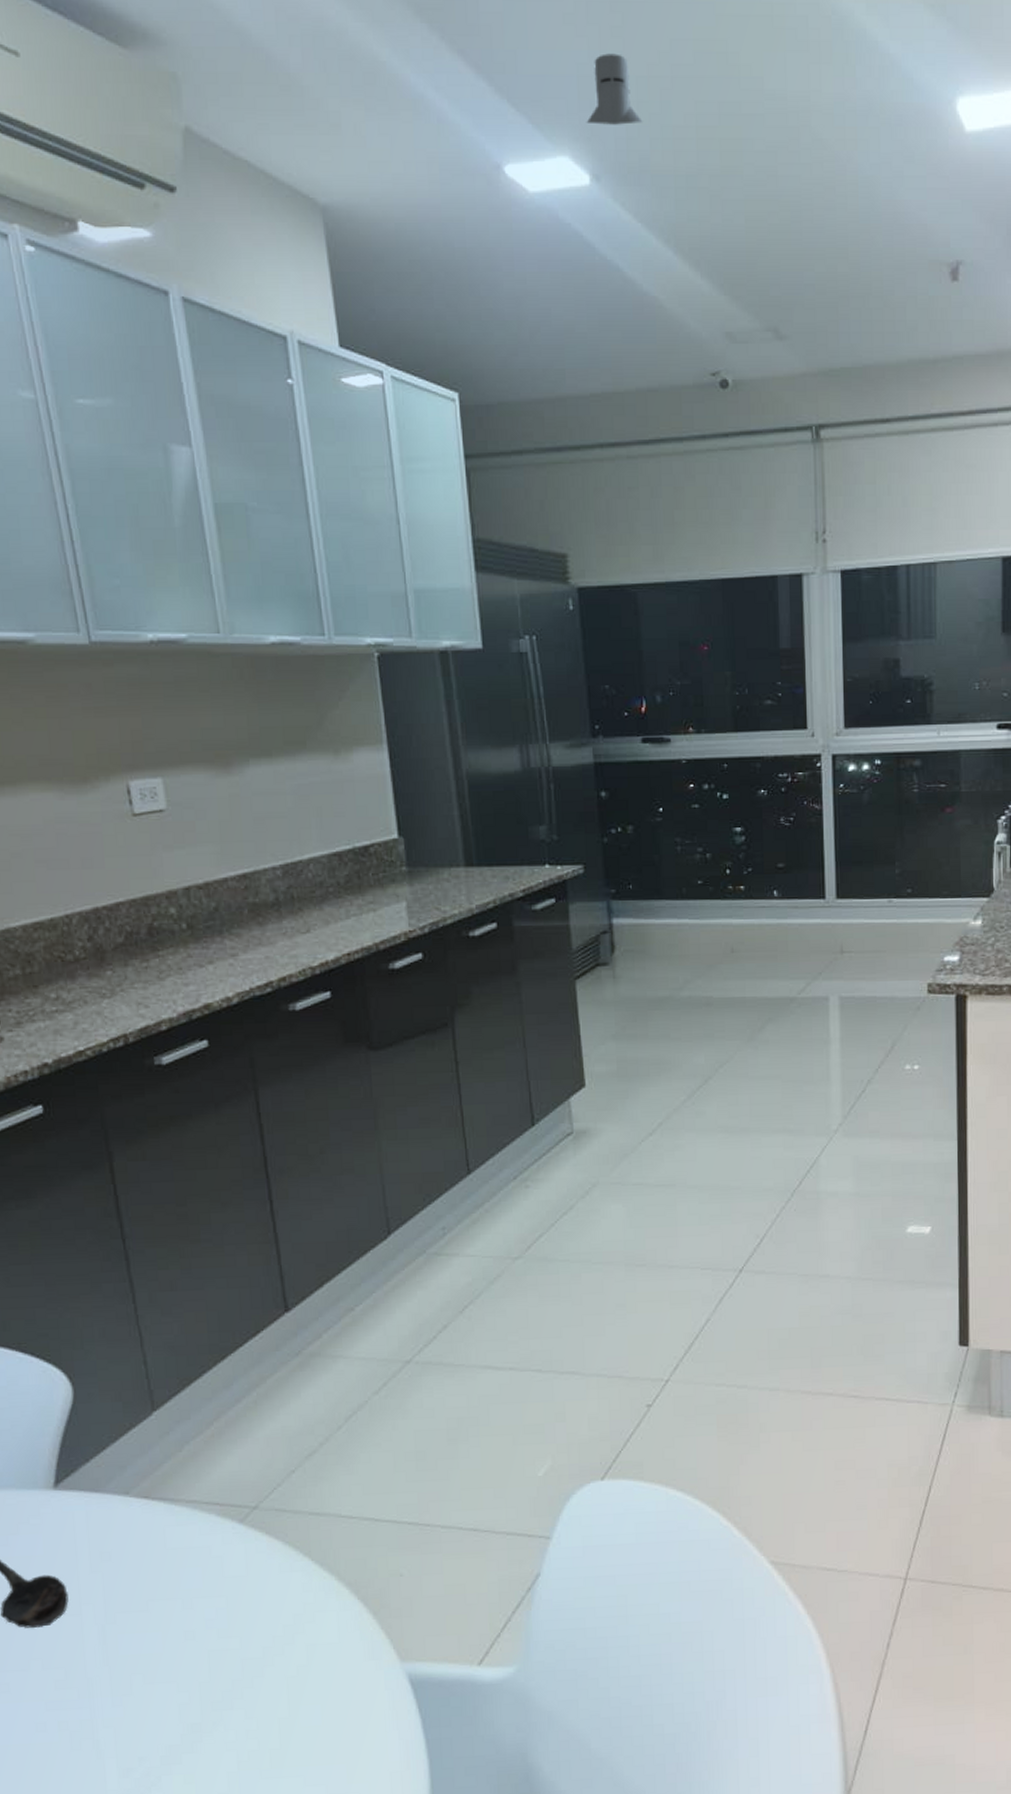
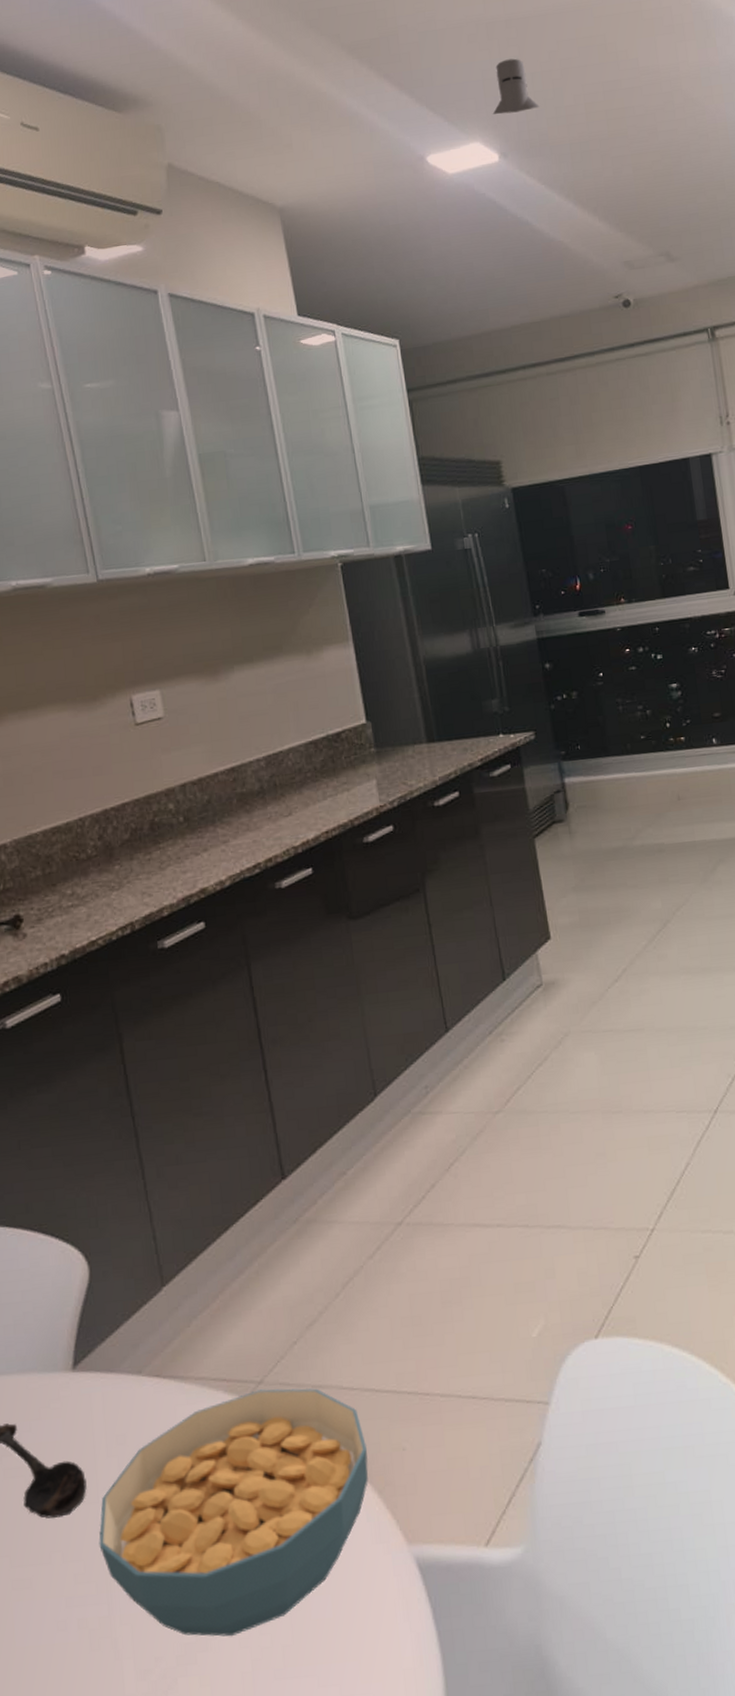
cereal bowl: none [81,1514,364,1741] -> present [99,1388,369,1637]

